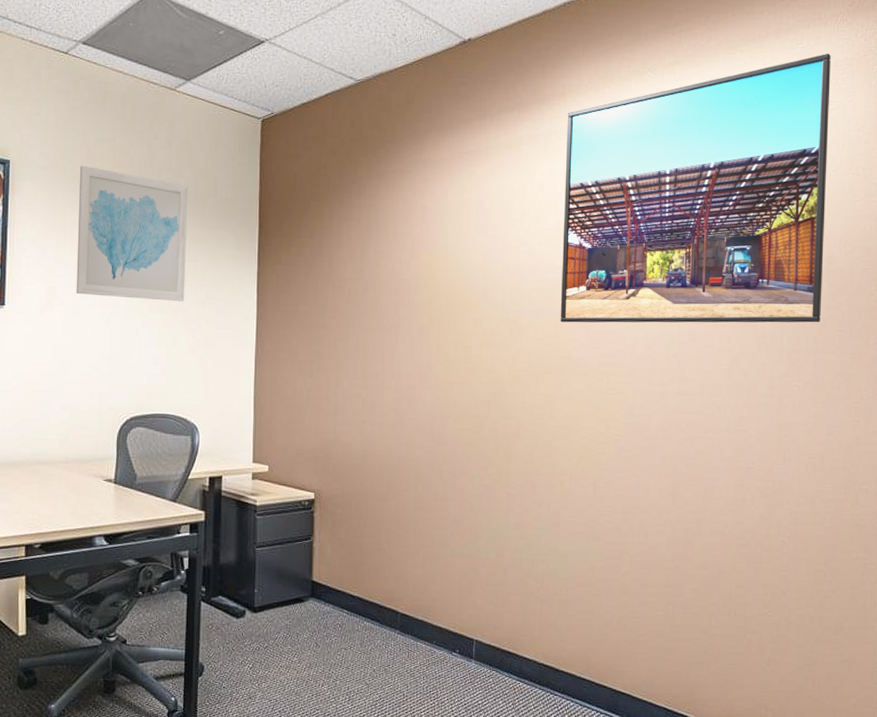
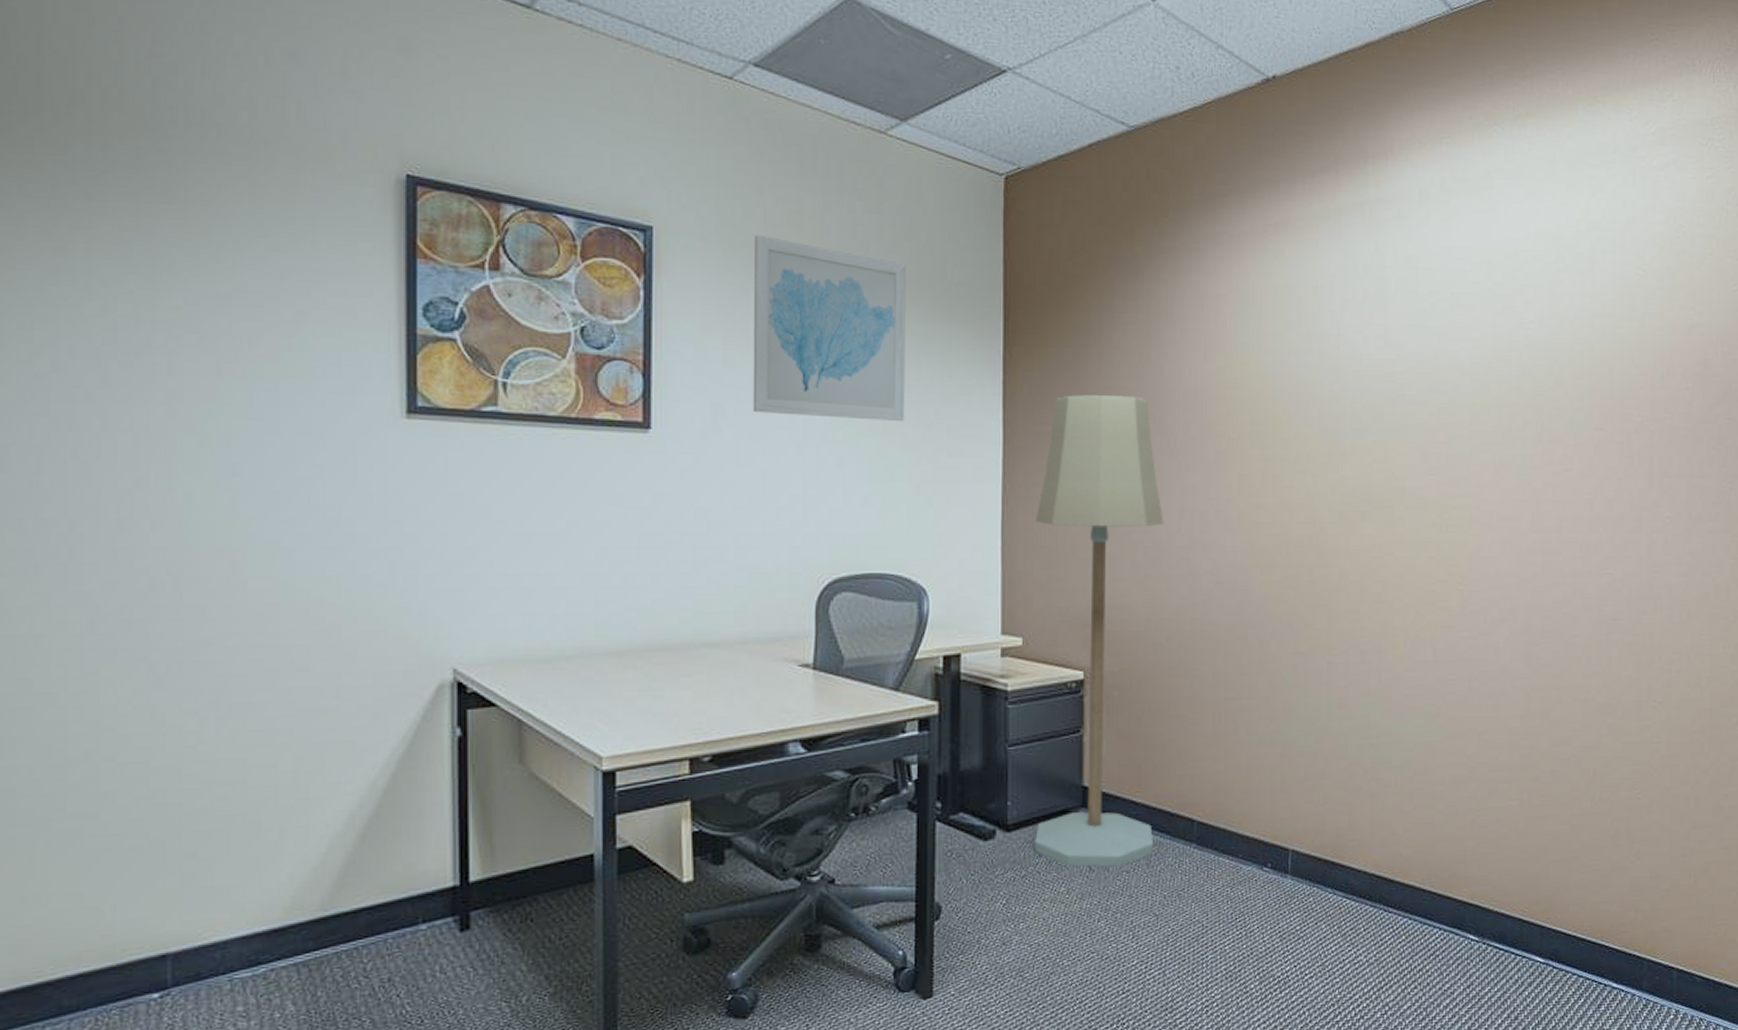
floor lamp: none [275,283,378,645] -> present [1035,395,1164,867]
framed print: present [560,53,831,323] -> none [1390,108,1706,444]

